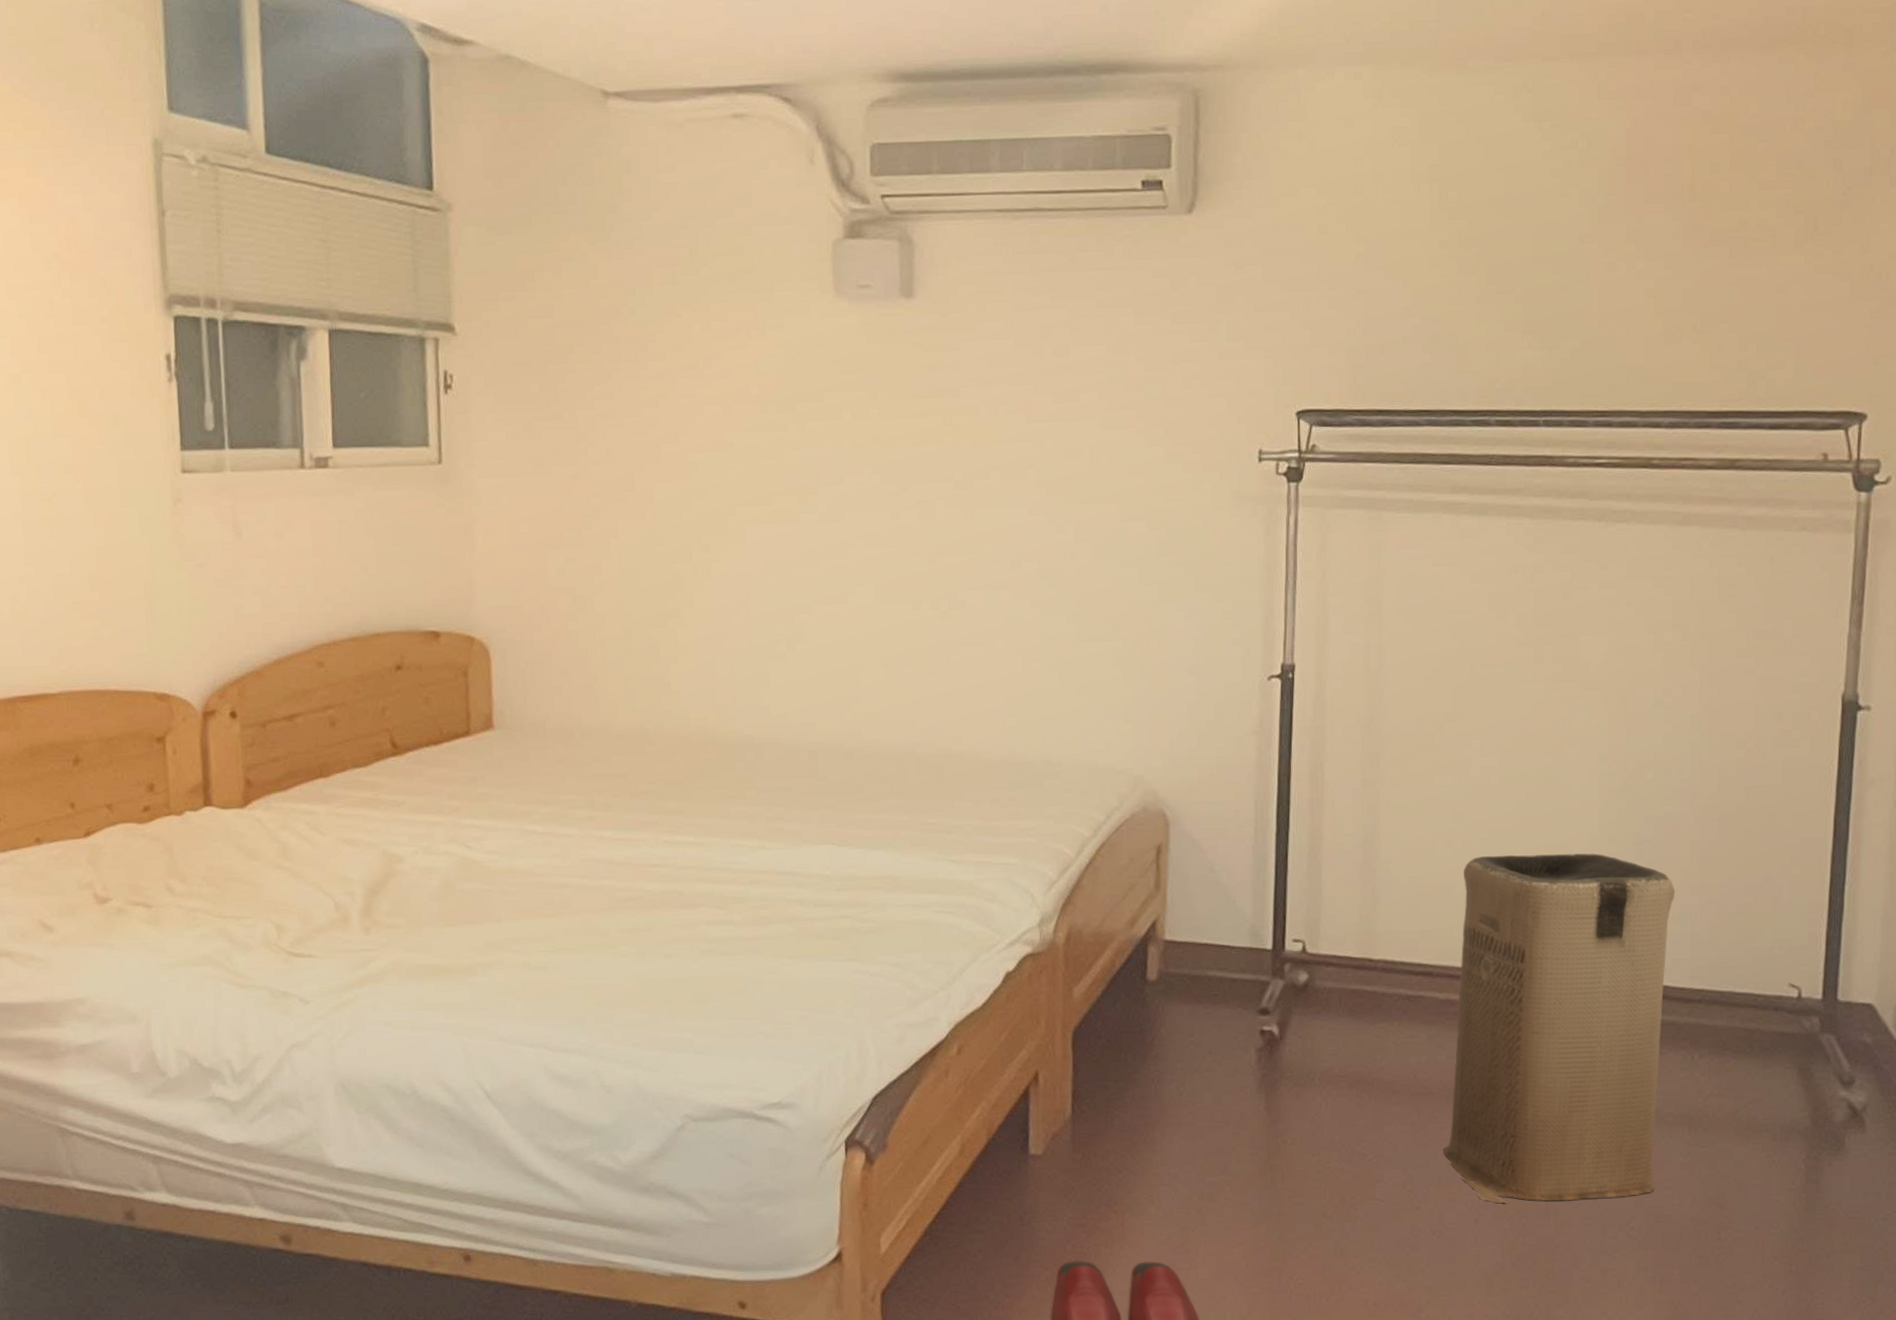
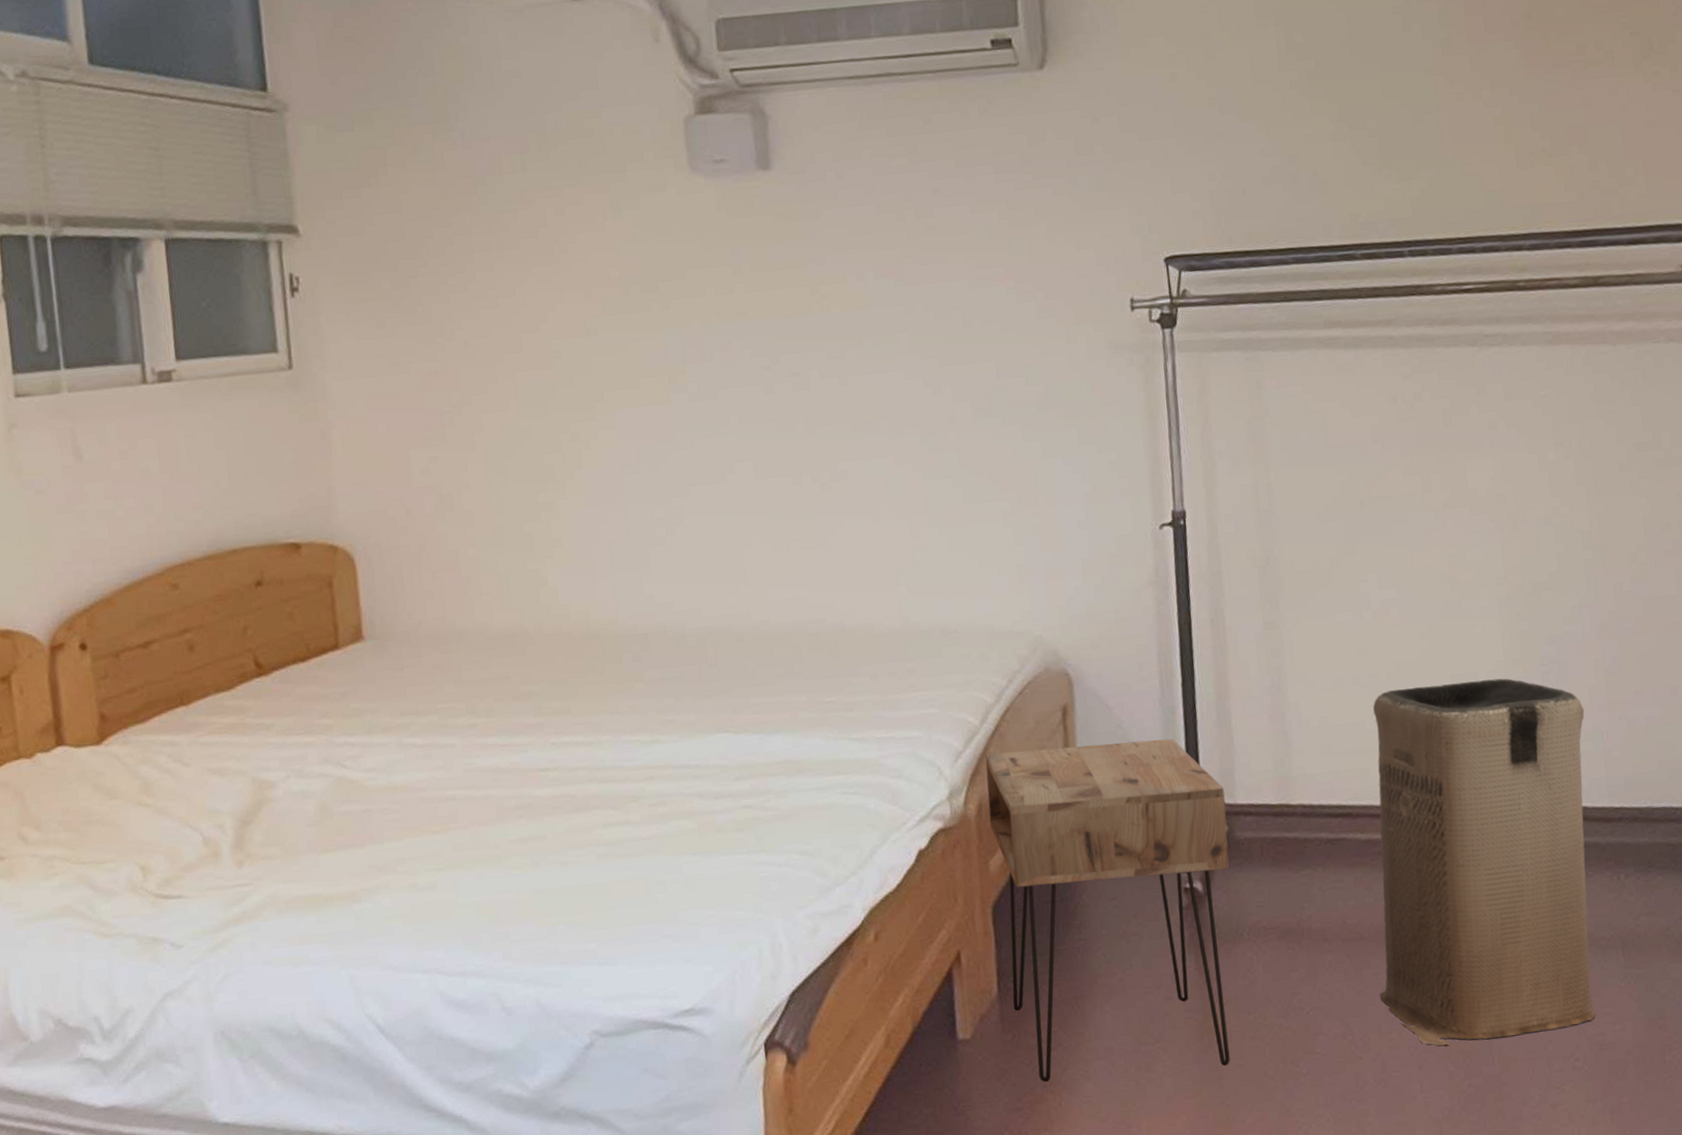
nightstand: none [1077,885,1308,1203] -> present [985,738,1230,1082]

